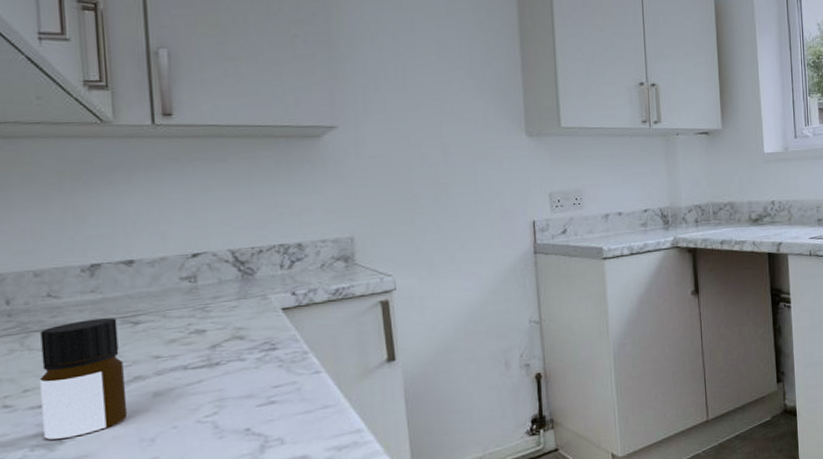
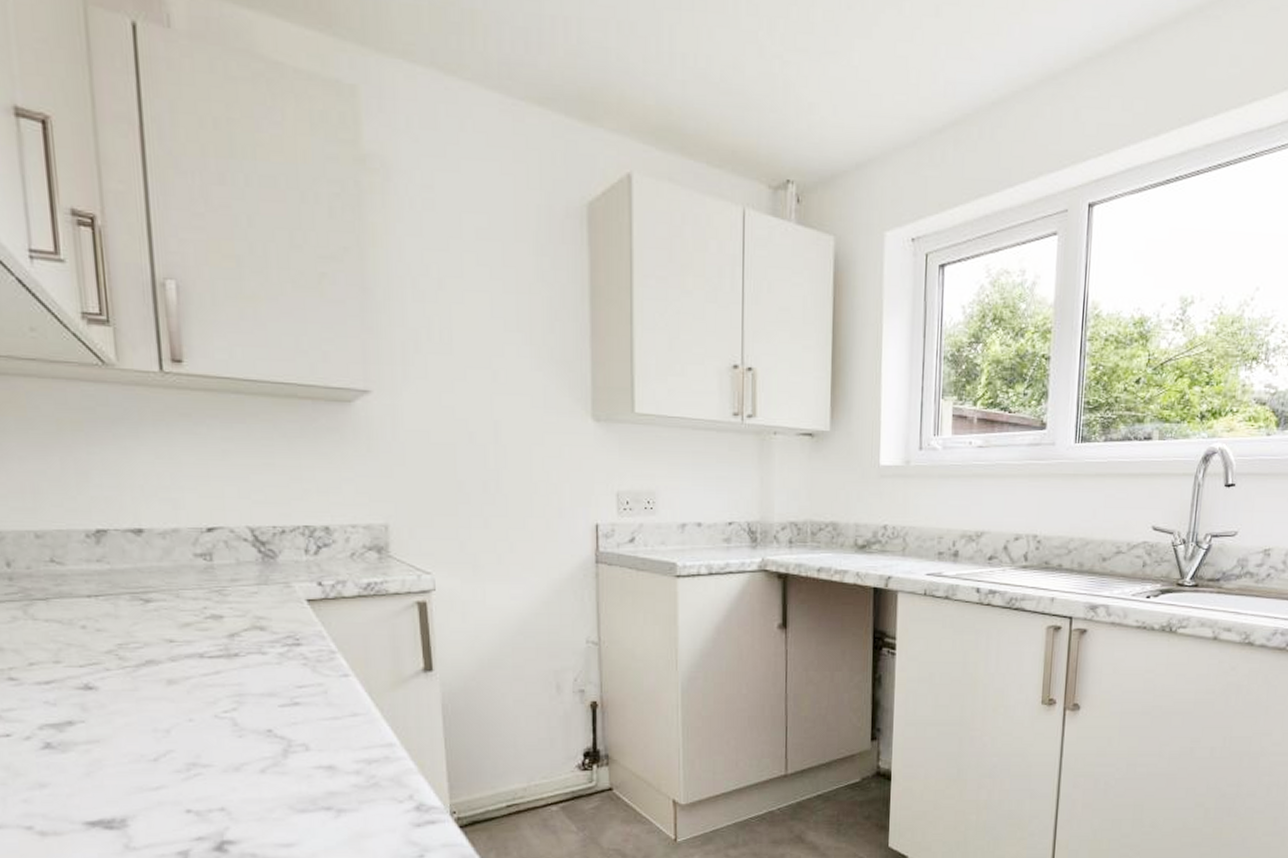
bottle: present [39,318,128,440] -> none [44,592,141,719]

